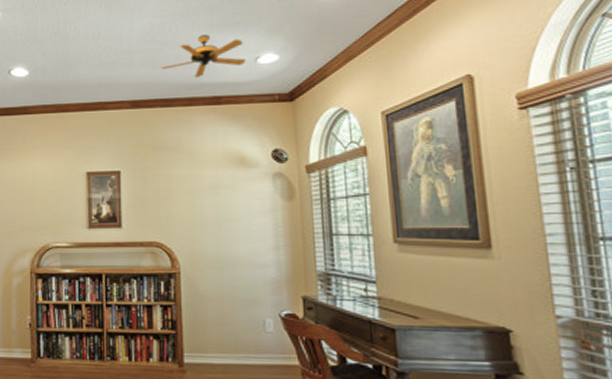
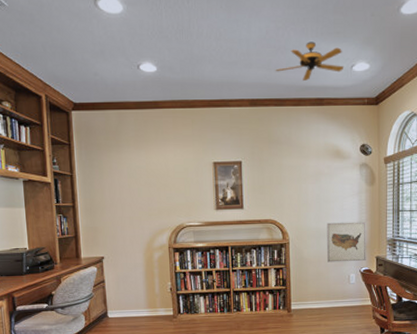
wall art: none [229,248,288,302] -> present [326,222,366,262]

